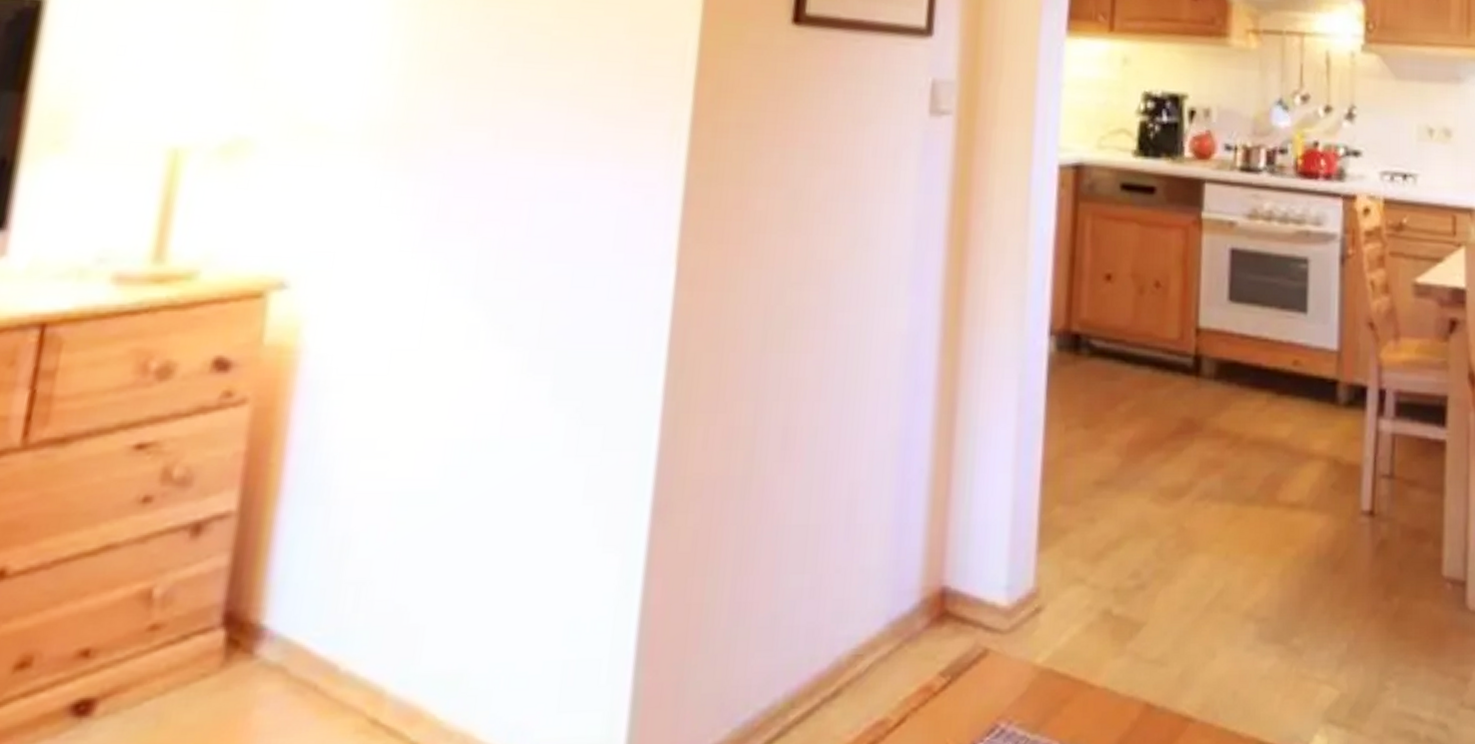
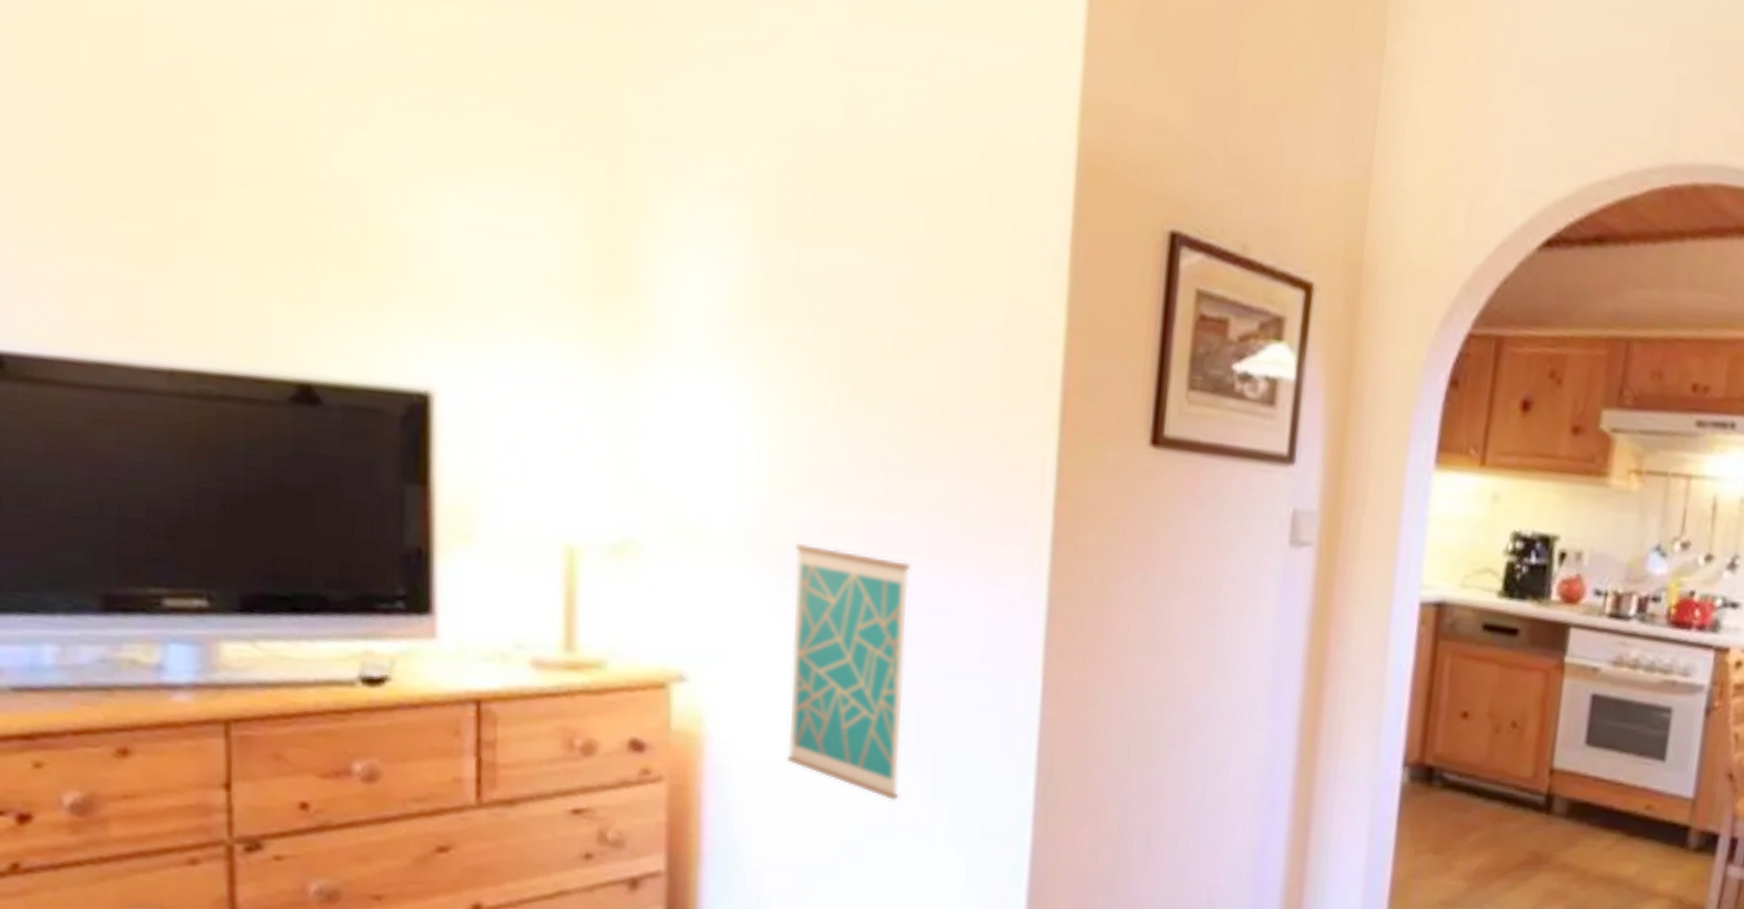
wall art: none [392,134,544,410] -> present [787,543,911,802]

